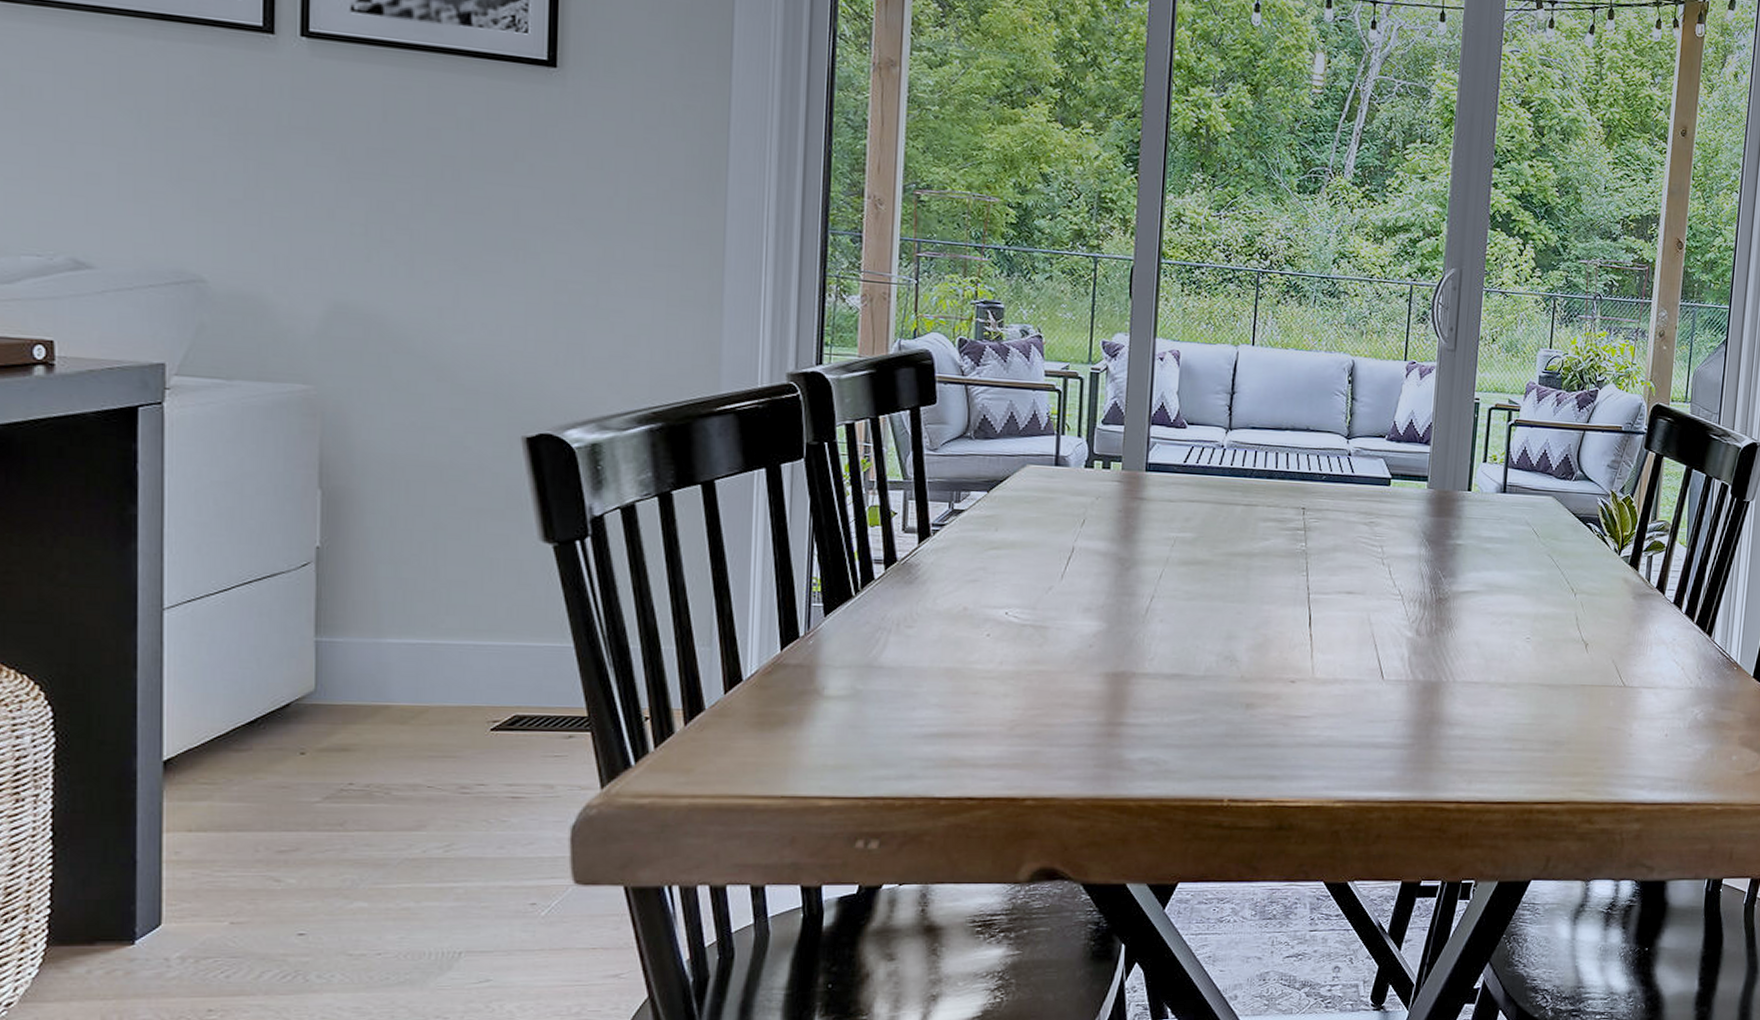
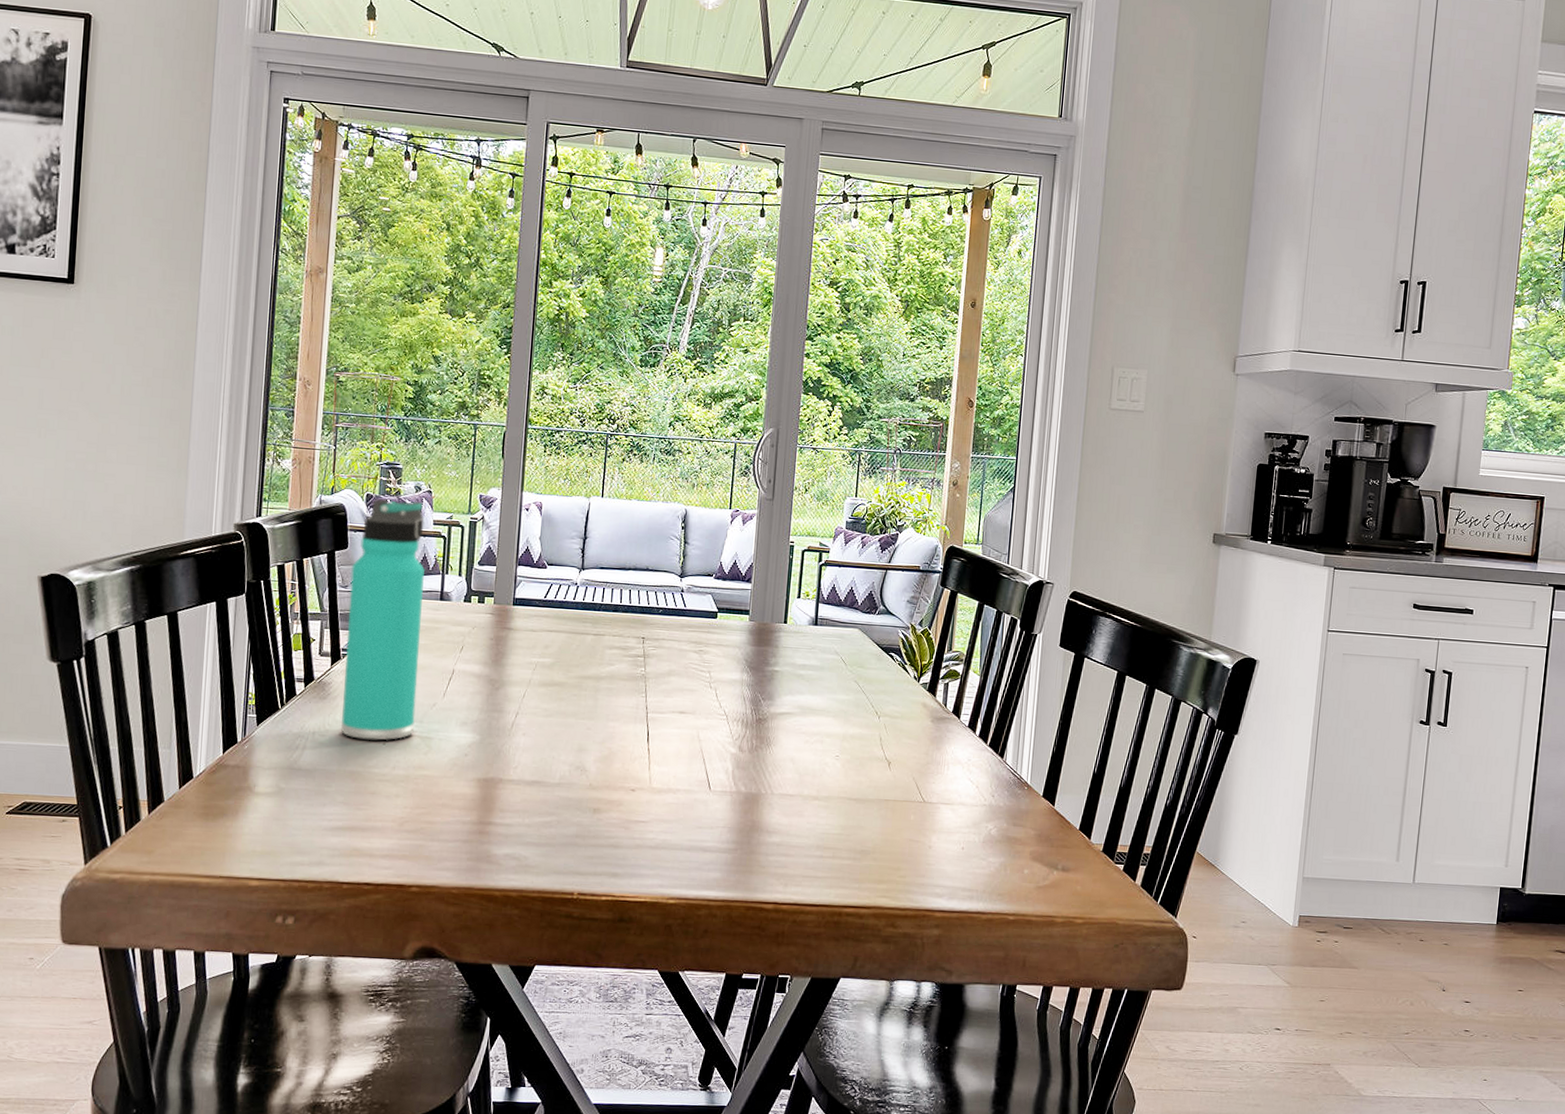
thermos bottle: none [933,345,1036,632] -> present [341,499,426,741]

